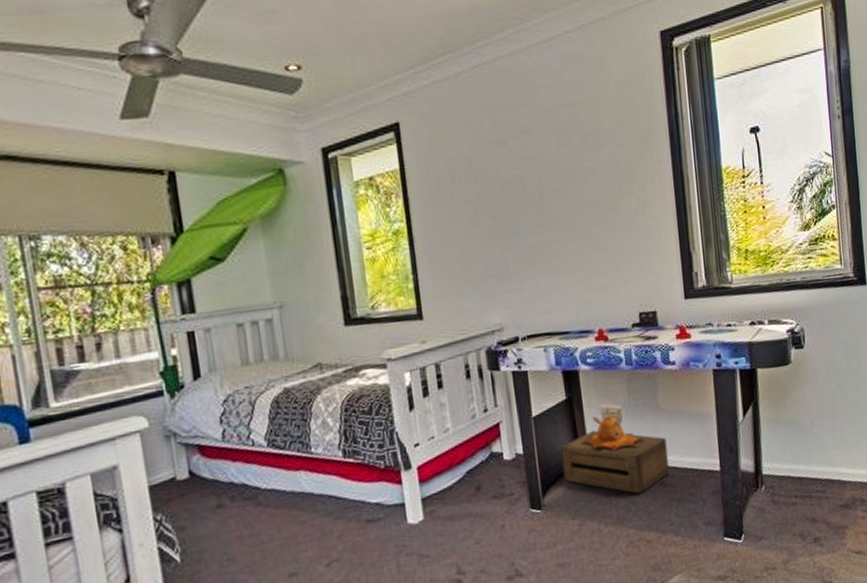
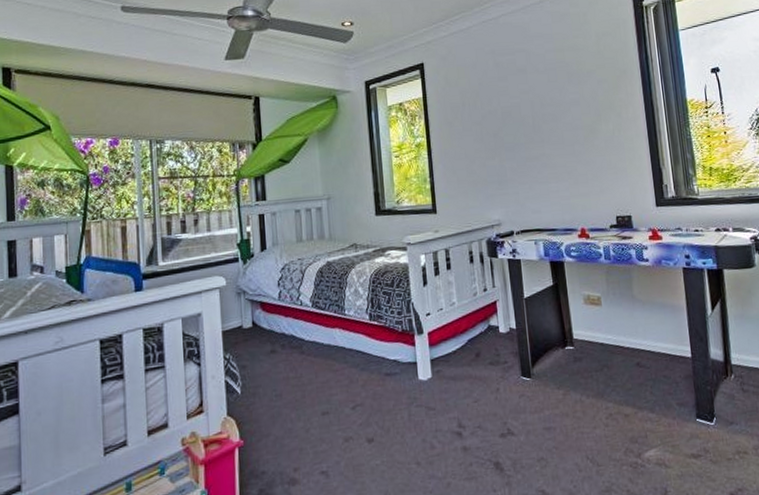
toy box: present [560,416,669,495] -> none [548,301,645,372]

